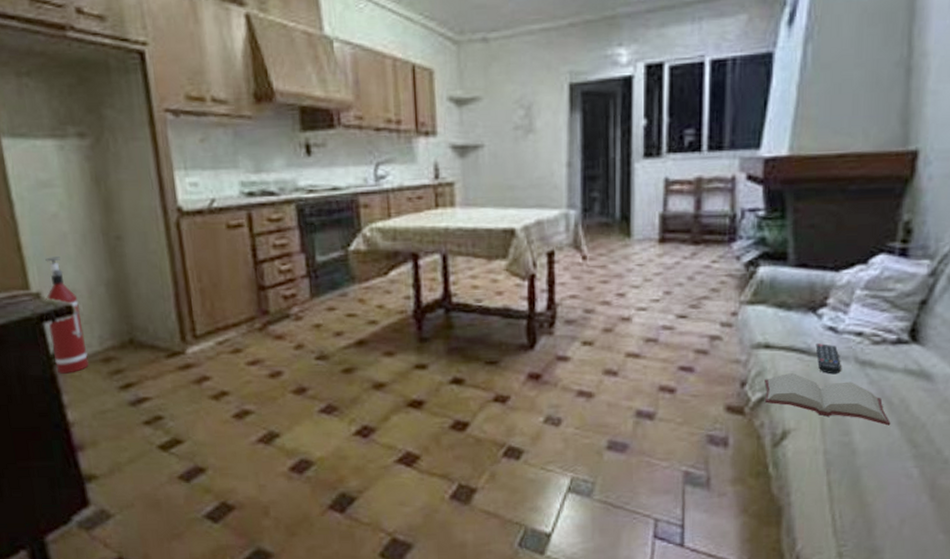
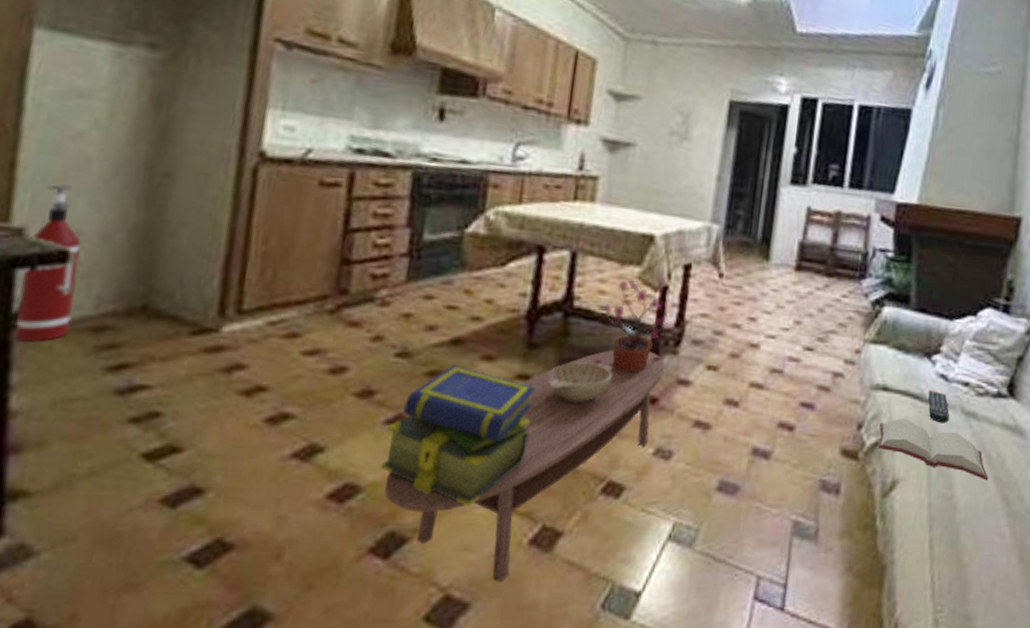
stack of books: none [321,362,435,472] -> present [380,365,535,507]
coffee table: none [329,334,543,528] -> present [384,350,665,582]
decorative bowl: none [442,349,497,384] -> present [548,362,612,403]
potted plant: none [478,273,542,355] -> present [594,280,671,373]

